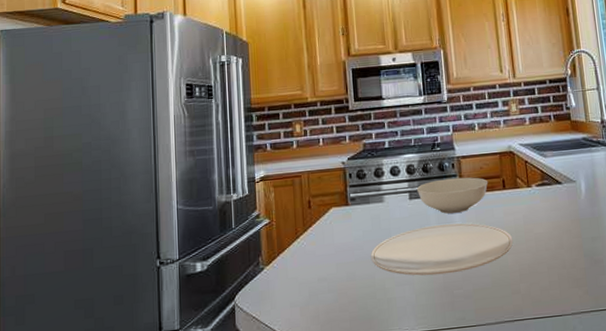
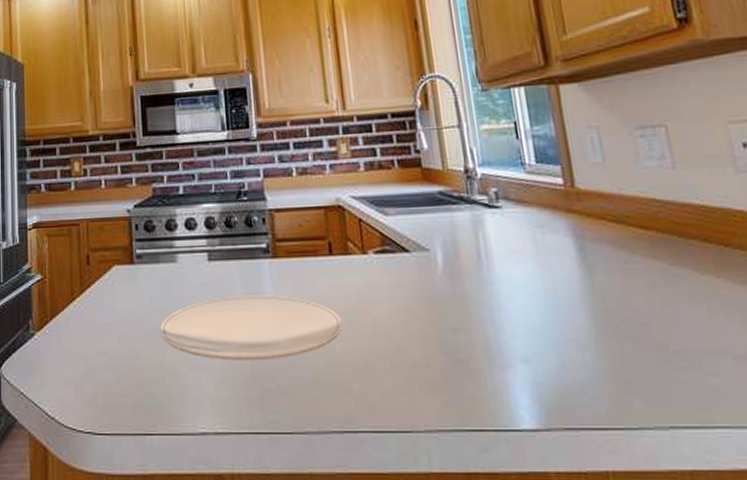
bowl: present [416,177,489,214] -> none [217,236,310,282]

